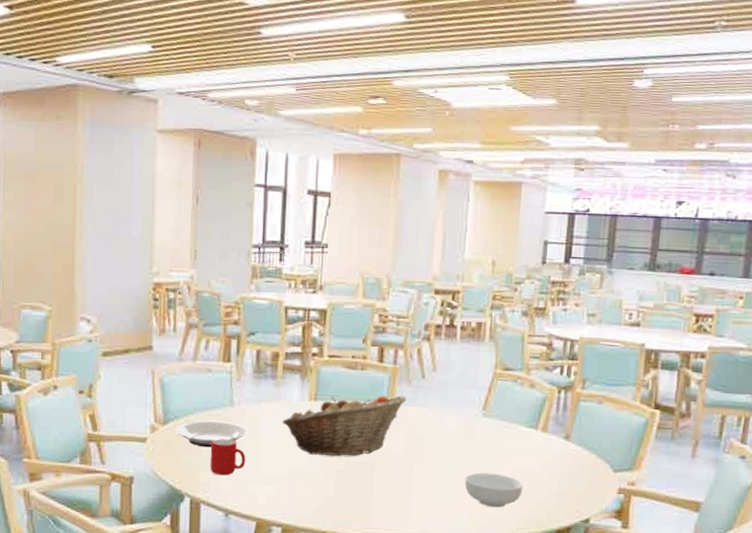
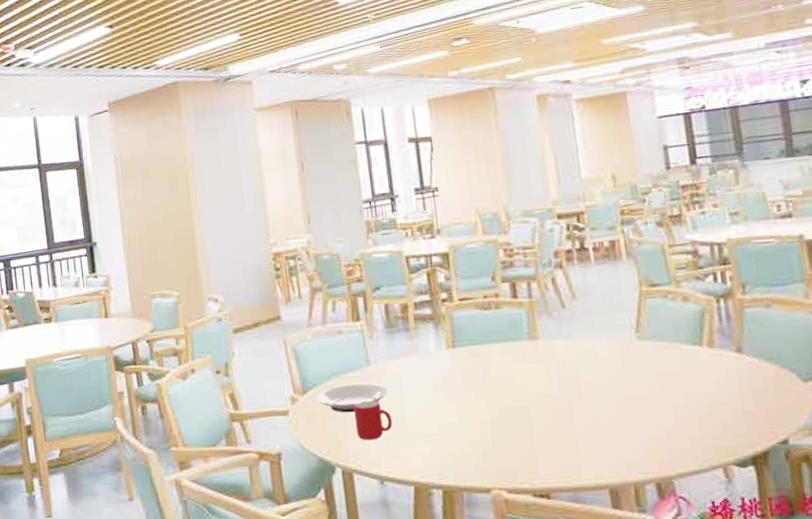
fruit basket: present [281,395,407,457] -> none [422,329,551,406]
cereal bowl: present [464,472,523,508] -> none [632,400,702,440]

